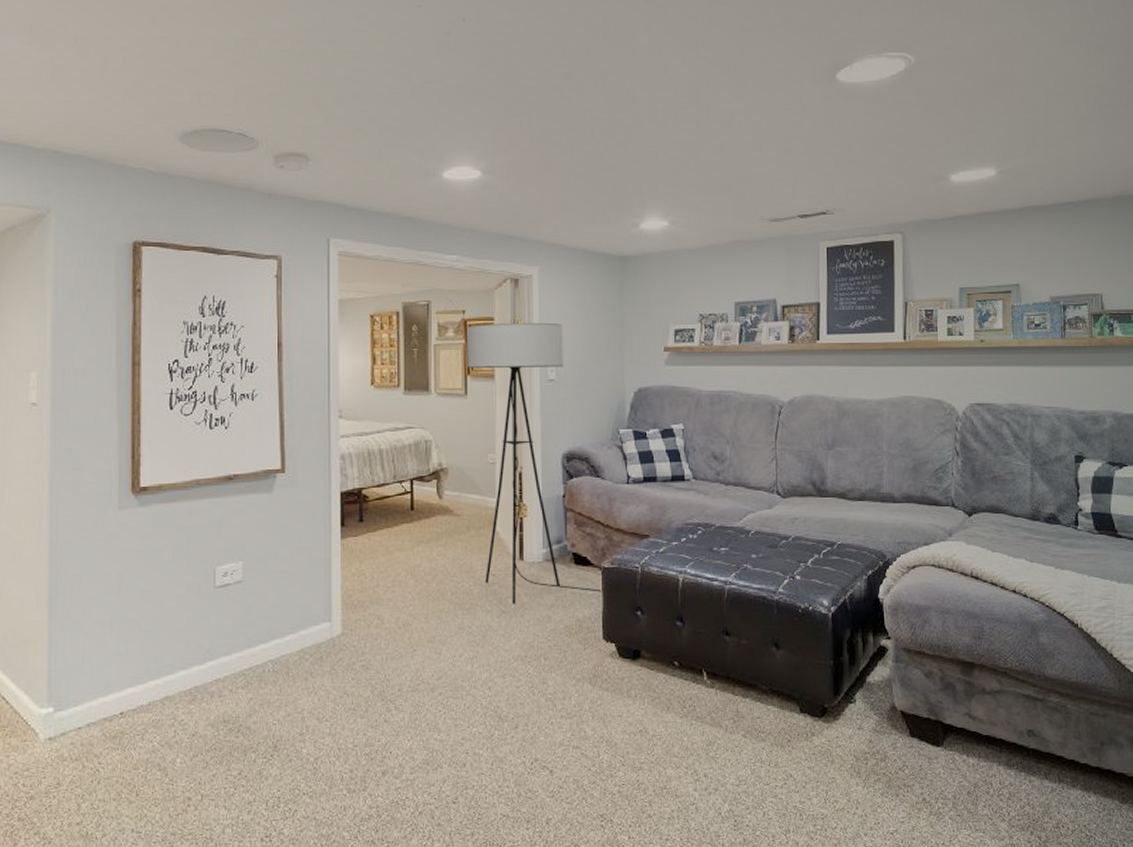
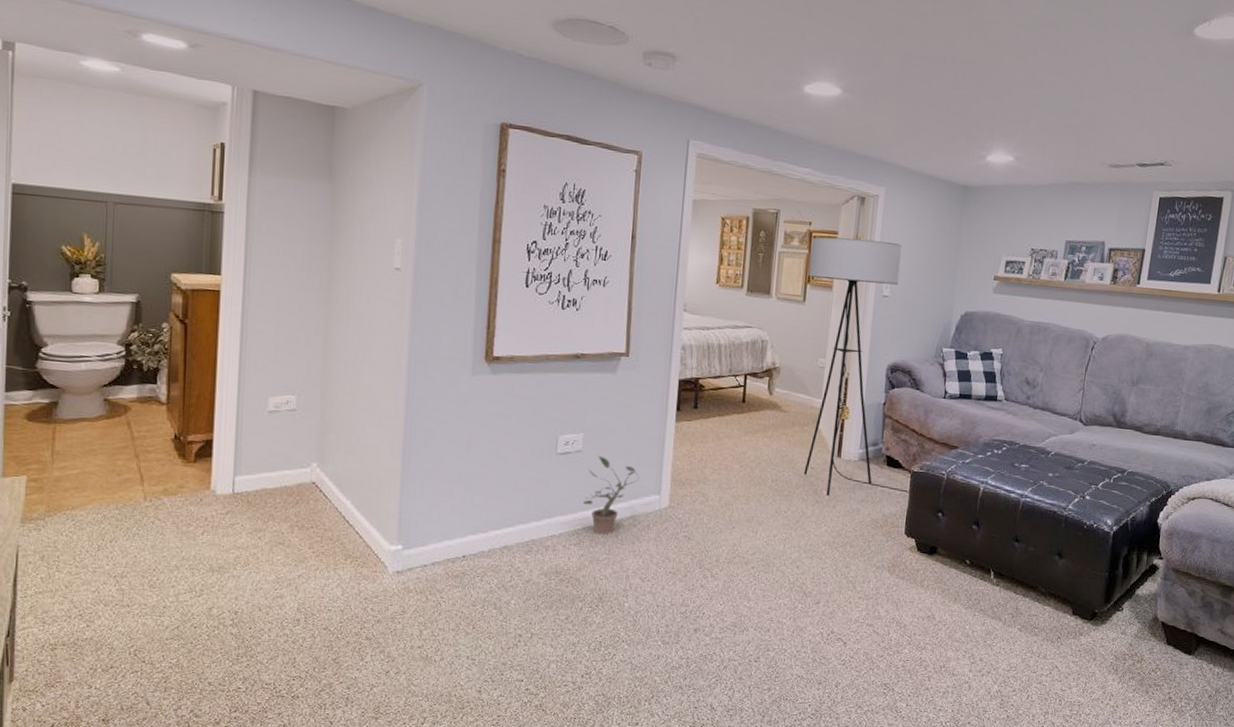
potted plant: none [248,584,307,673] -> present [583,455,639,534]

